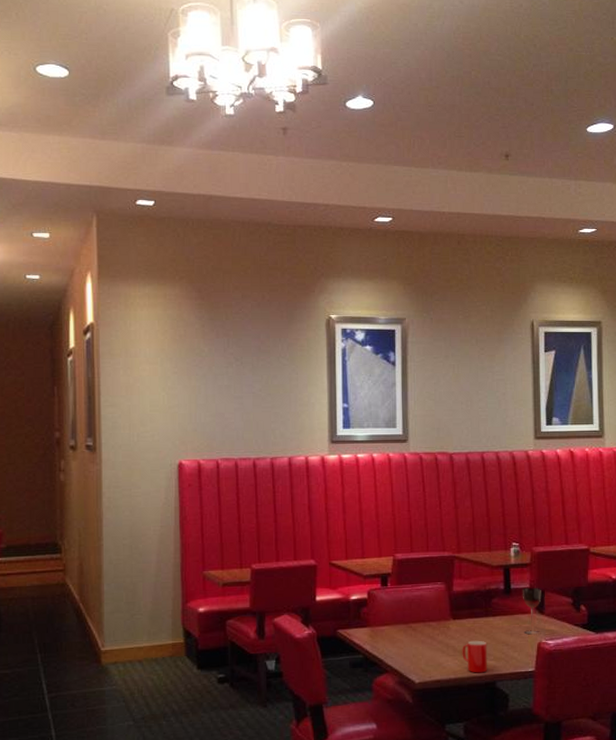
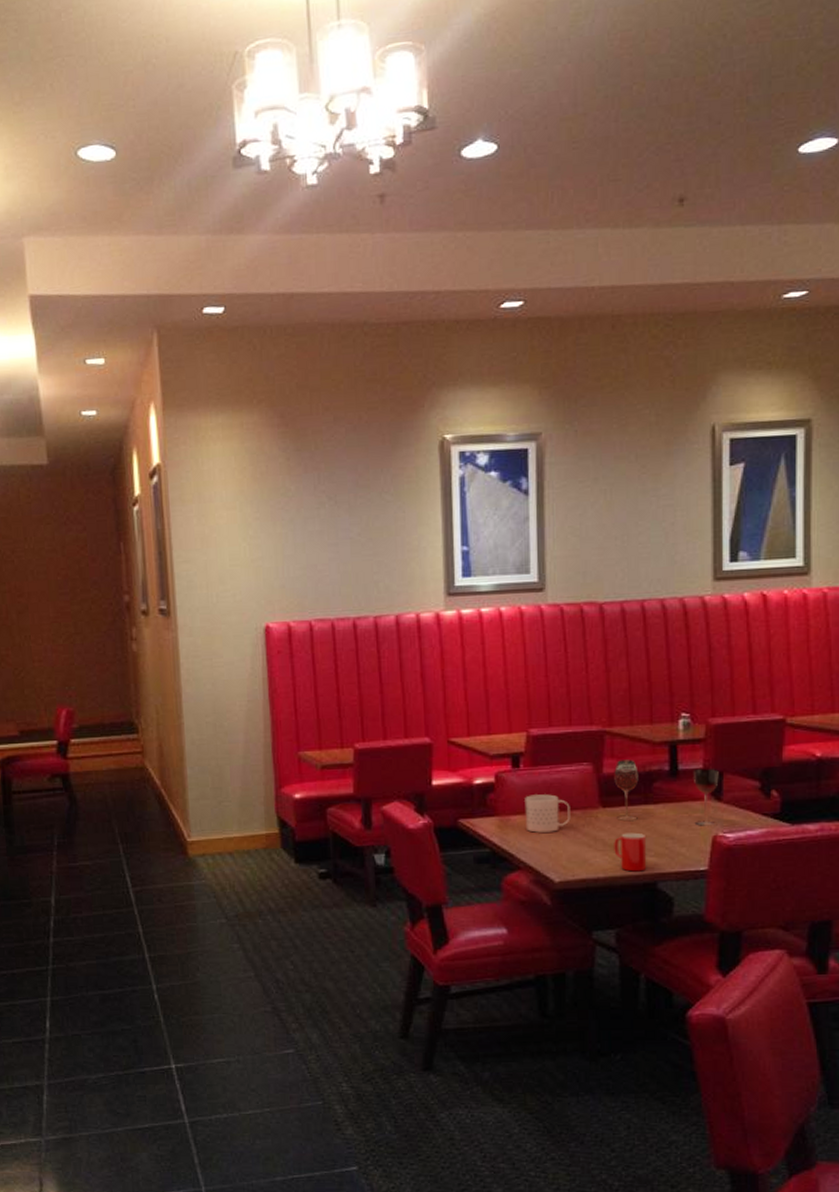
mug: none [391,608,428,641] -> present [525,794,571,833]
wineglass: none [462,580,481,631] -> present [614,759,639,822]

